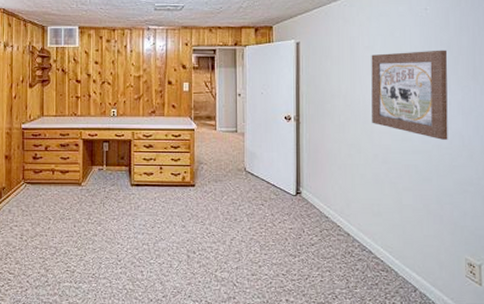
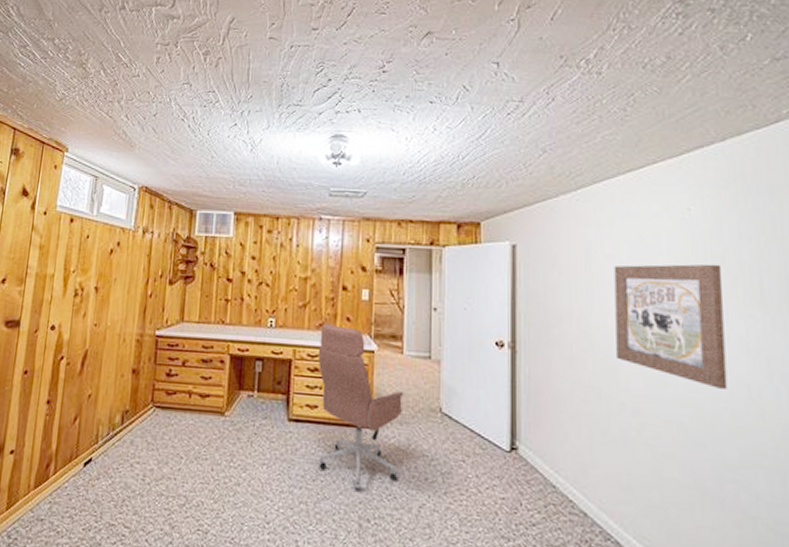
office chair: none [151,110,218,232] -> present [318,323,404,491]

